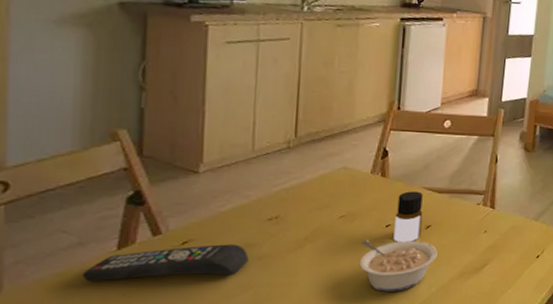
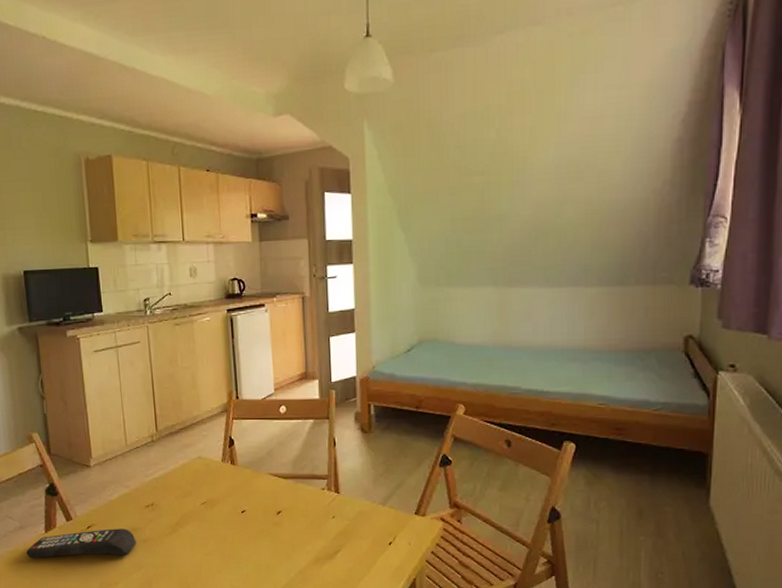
legume: present [359,240,438,292] -> none [222,525,291,575]
bottle: present [393,191,423,242] -> none [248,478,273,527]

